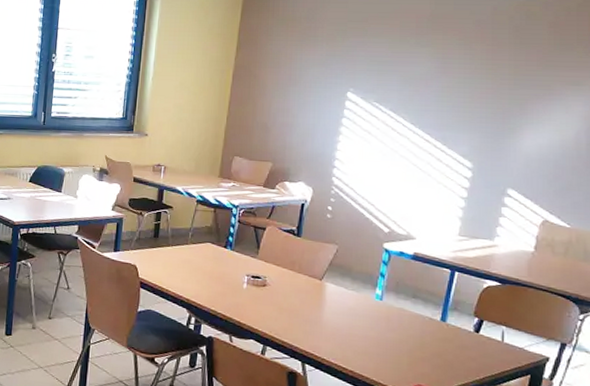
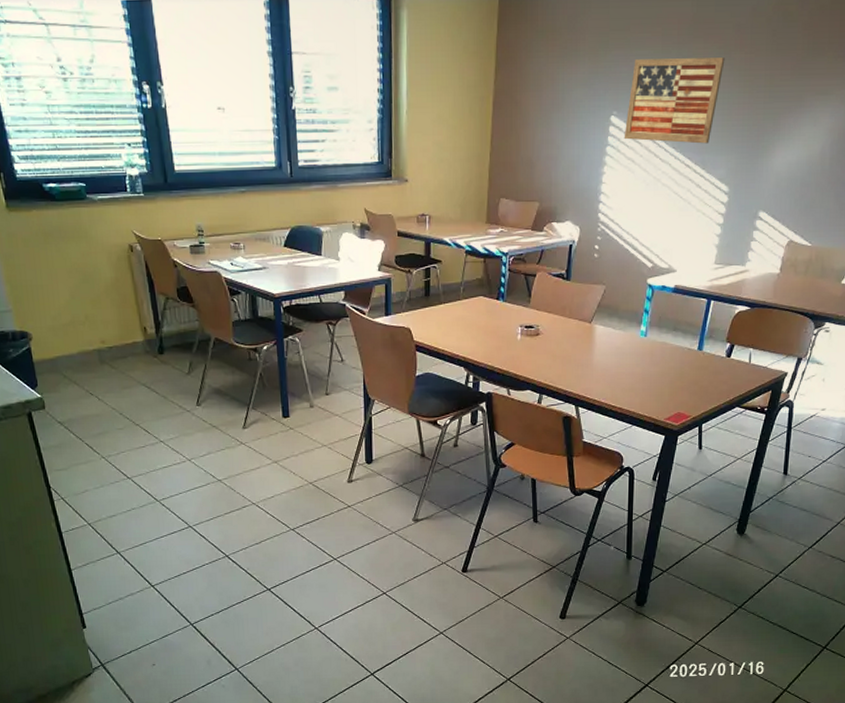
wall art: none [360,46,465,122] -> present [624,58,725,144]

